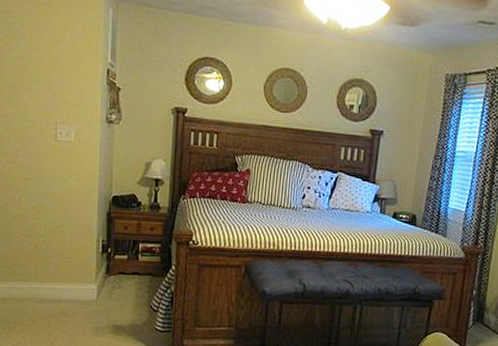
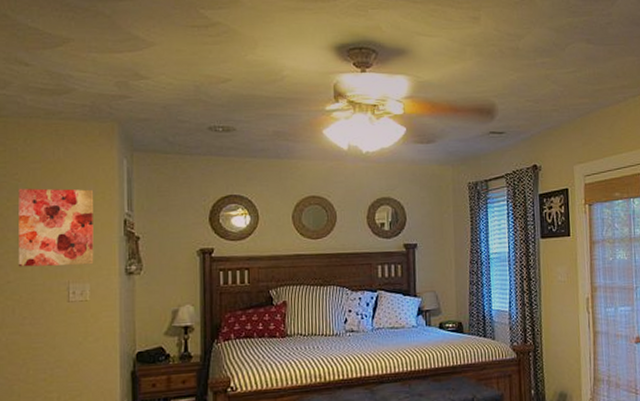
wall art: none [13,27,80,109] -> present [18,188,94,267]

